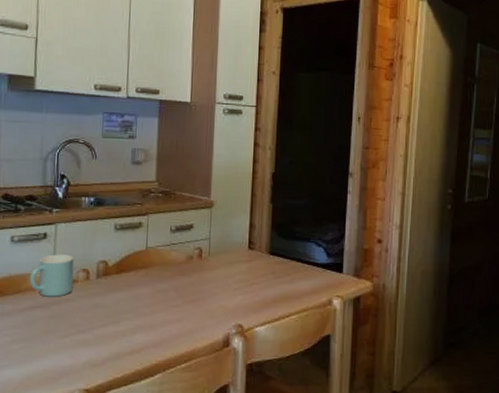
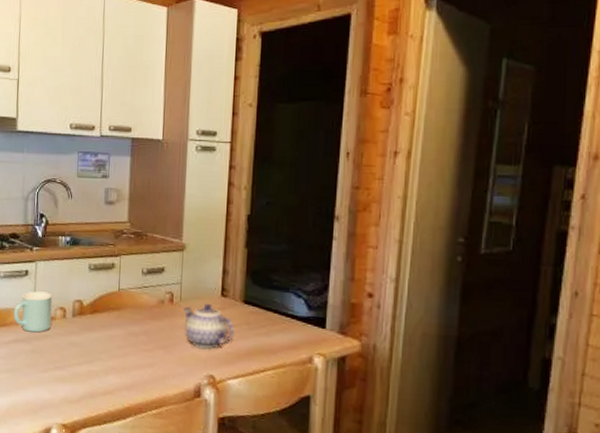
teapot: none [212,256,262,301] -> present [183,303,235,350]

